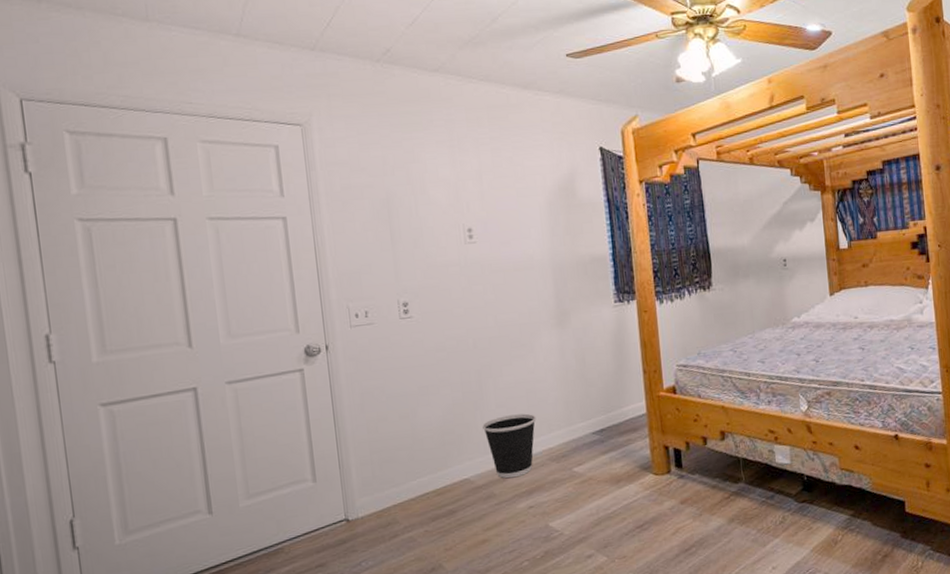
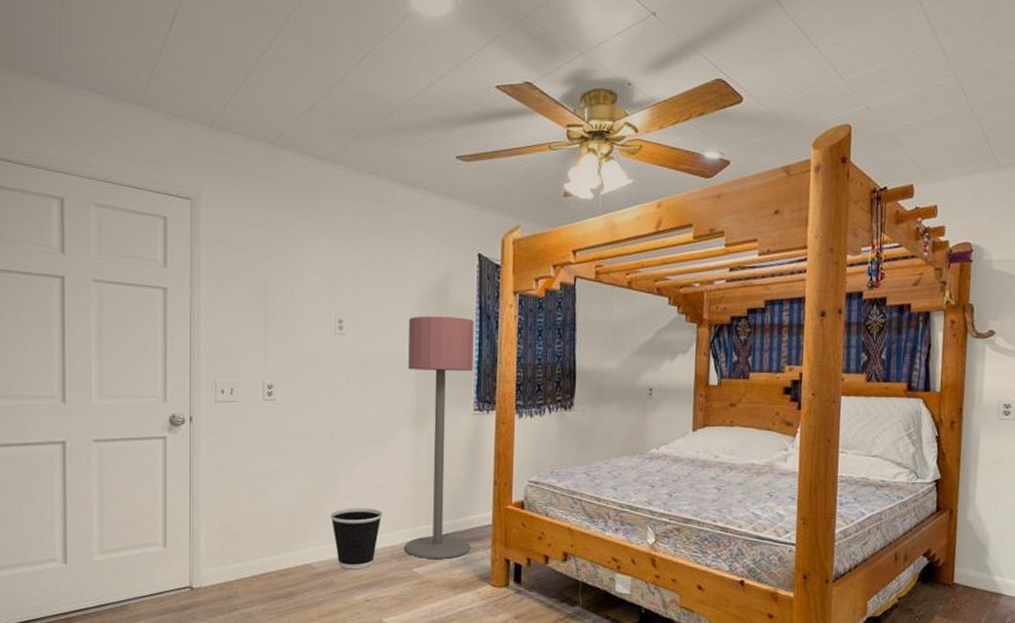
floor lamp: none [539,211,628,457] -> present [404,316,474,559]

